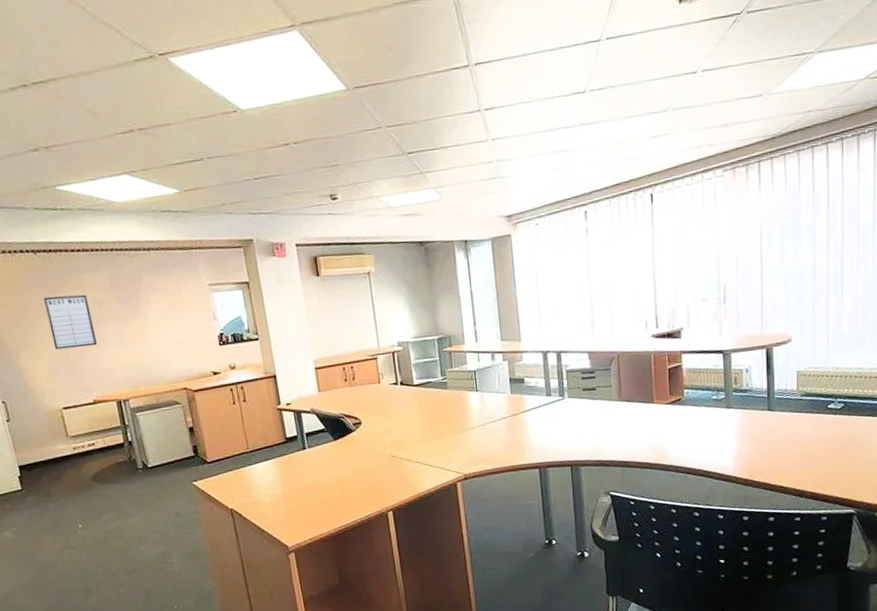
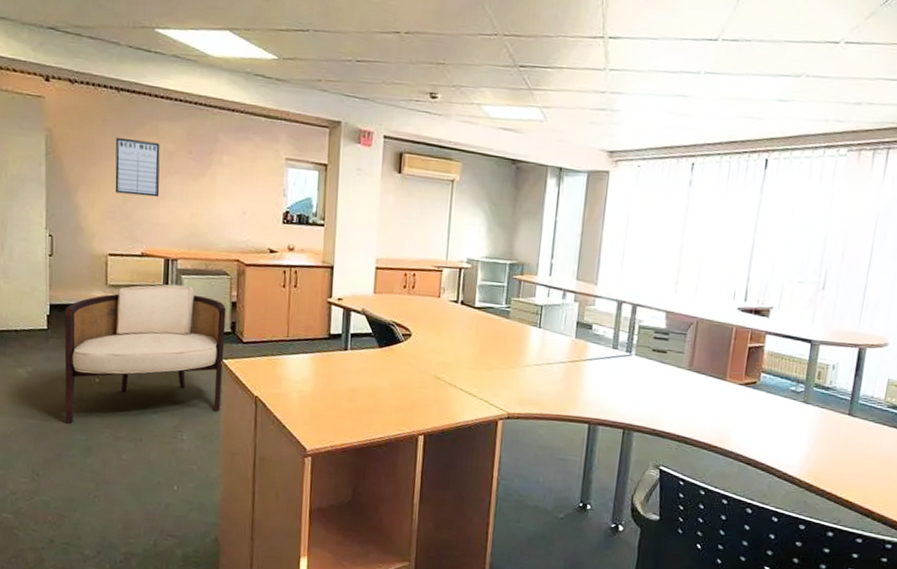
armchair: none [34,421,201,572] -> present [64,284,227,424]

